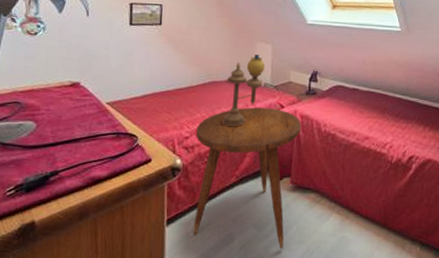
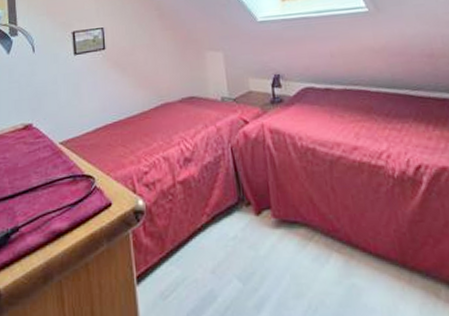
side table: present [193,107,302,248] -> none [155,125,279,306]
table lamp: present [222,55,265,127] -> none [180,65,219,154]

